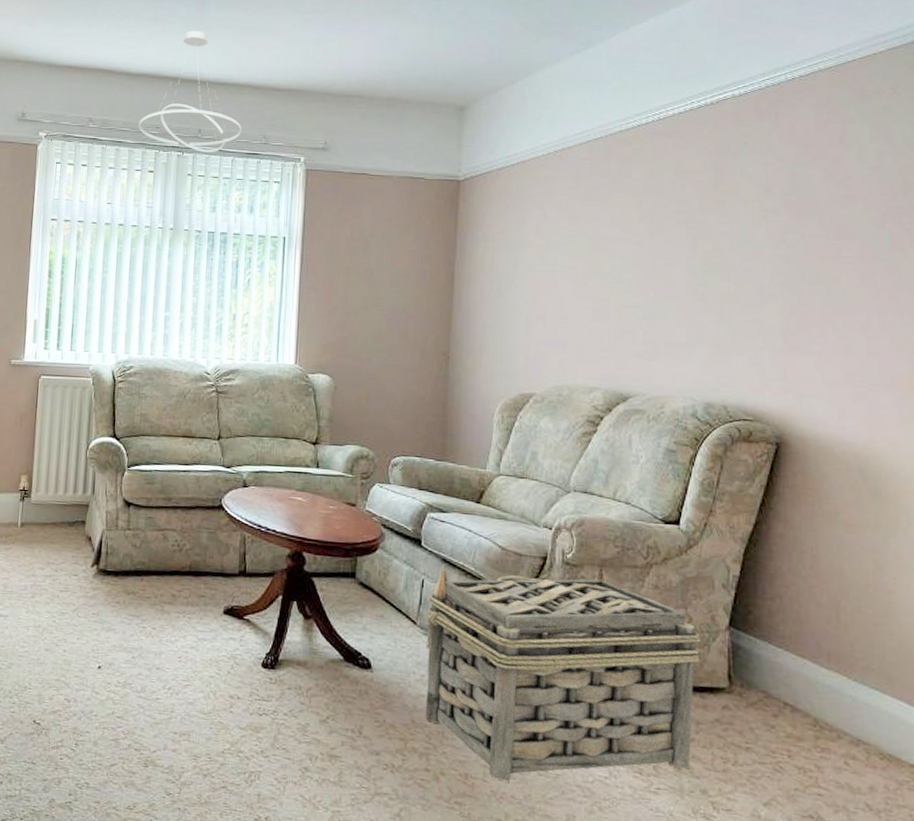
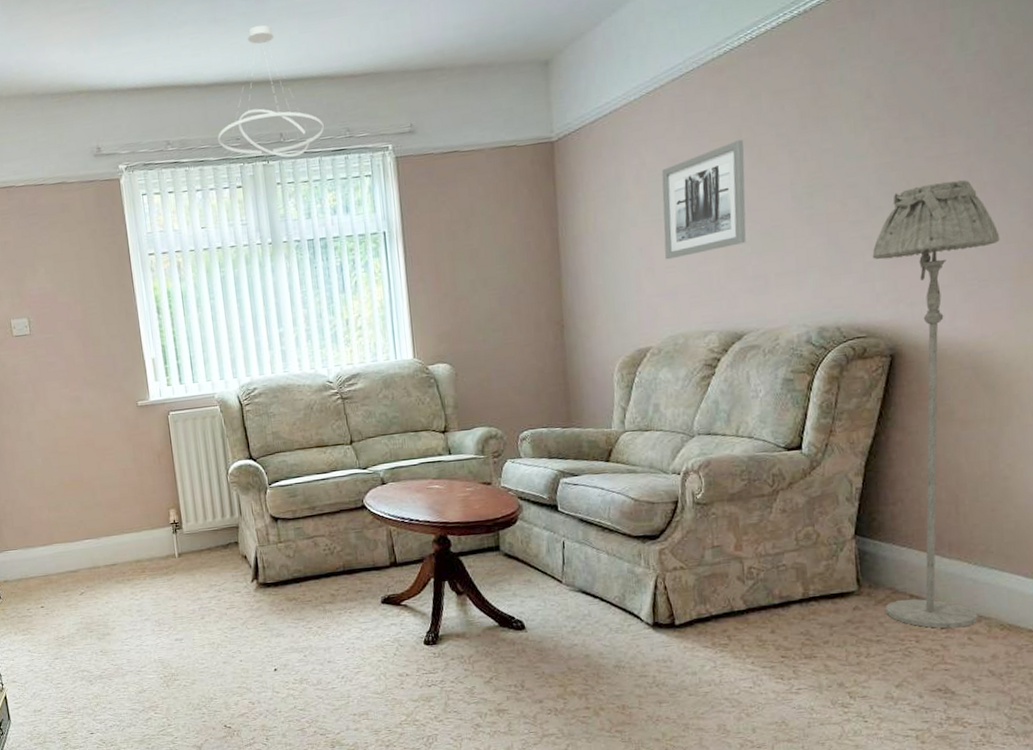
basket: present [425,565,701,782] -> none [569,500,830,706]
wall art: none [558,209,644,311] -> present [661,139,746,260]
floor lamp: none [756,281,891,750] -> present [872,179,1000,629]

